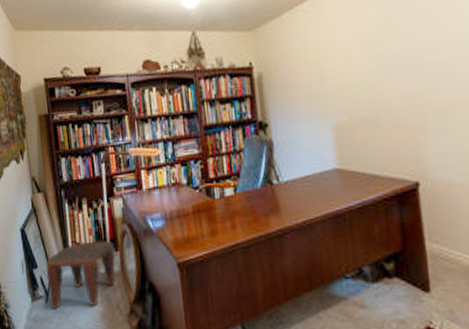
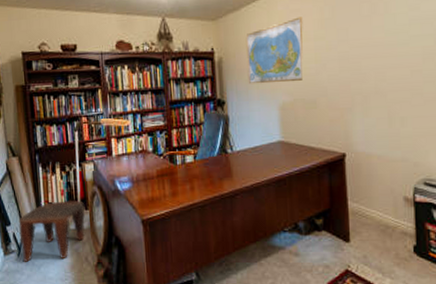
world map: none [289,19,360,103] -> present [246,17,303,85]

